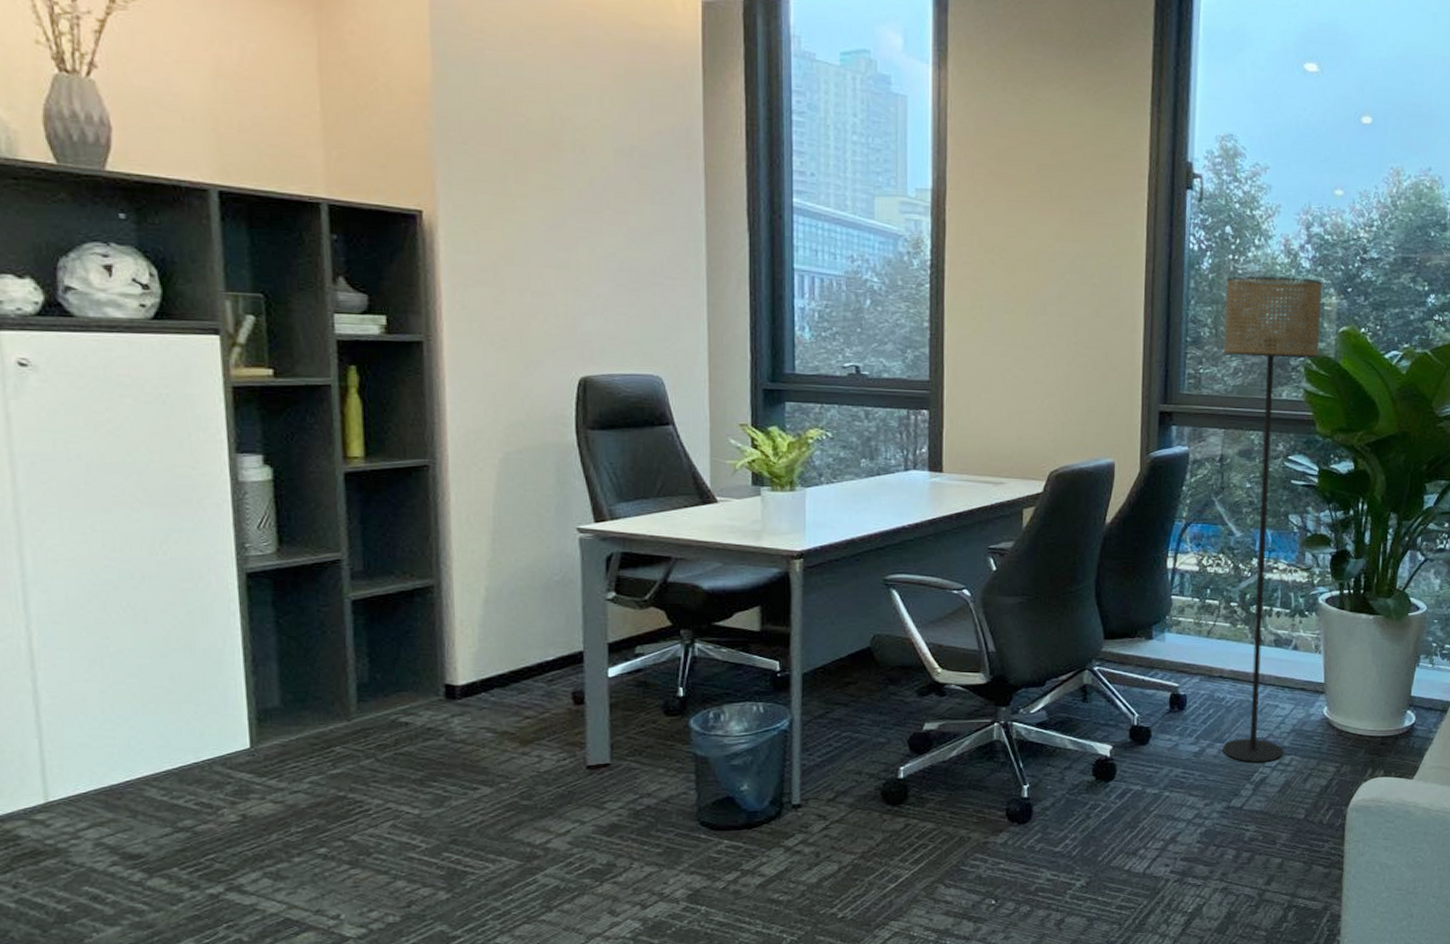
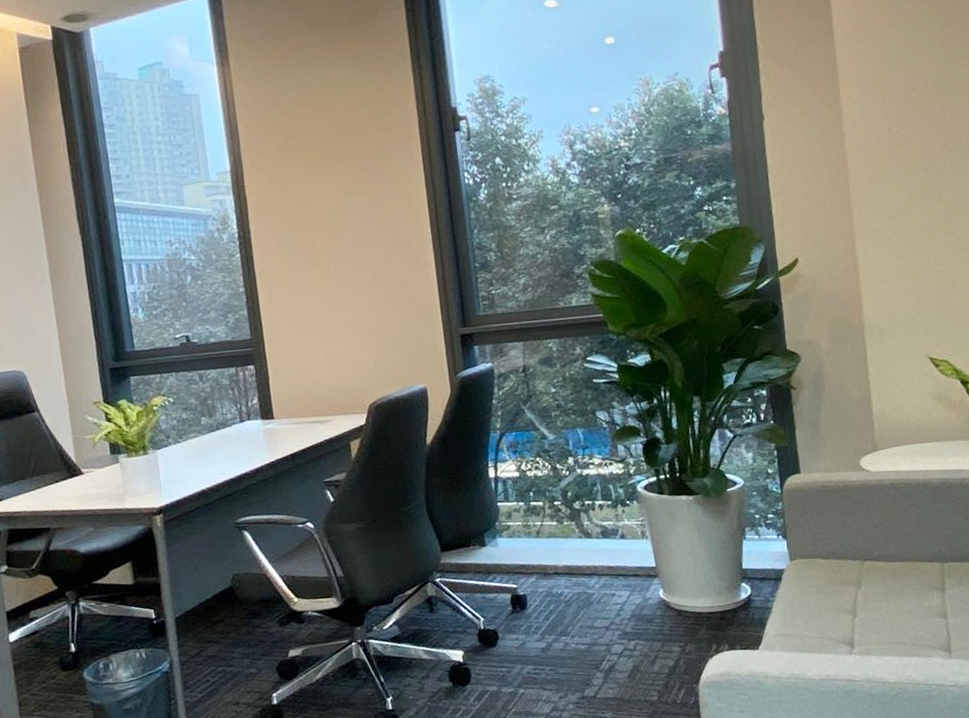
floor lamp: present [1223,275,1322,762] -> none [503,191,627,652]

